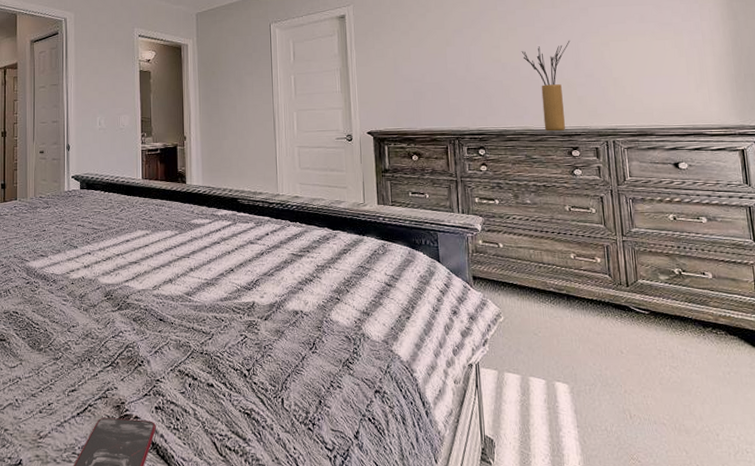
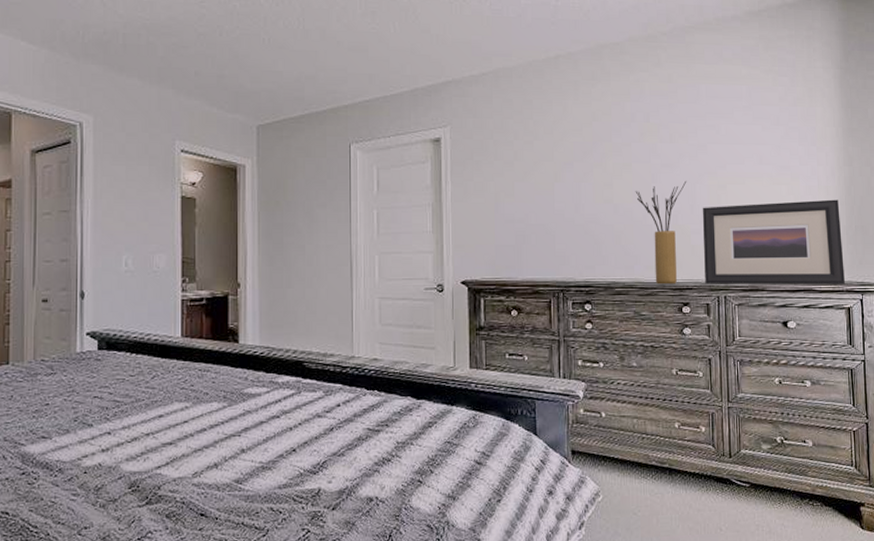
picture frame: none [586,51,738,130] -> present [702,199,846,285]

